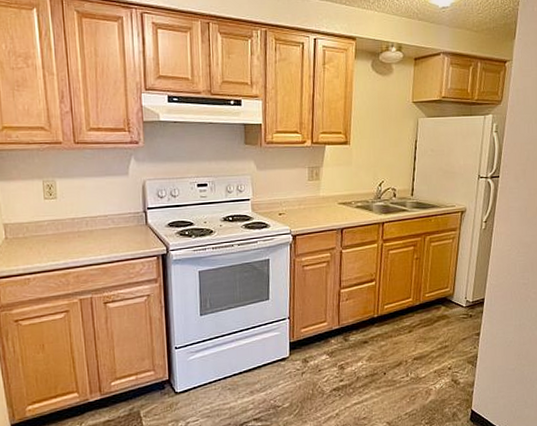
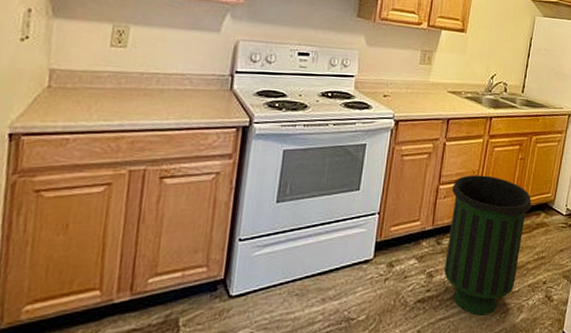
trash can: none [352,276,431,400] -> present [443,175,532,316]

